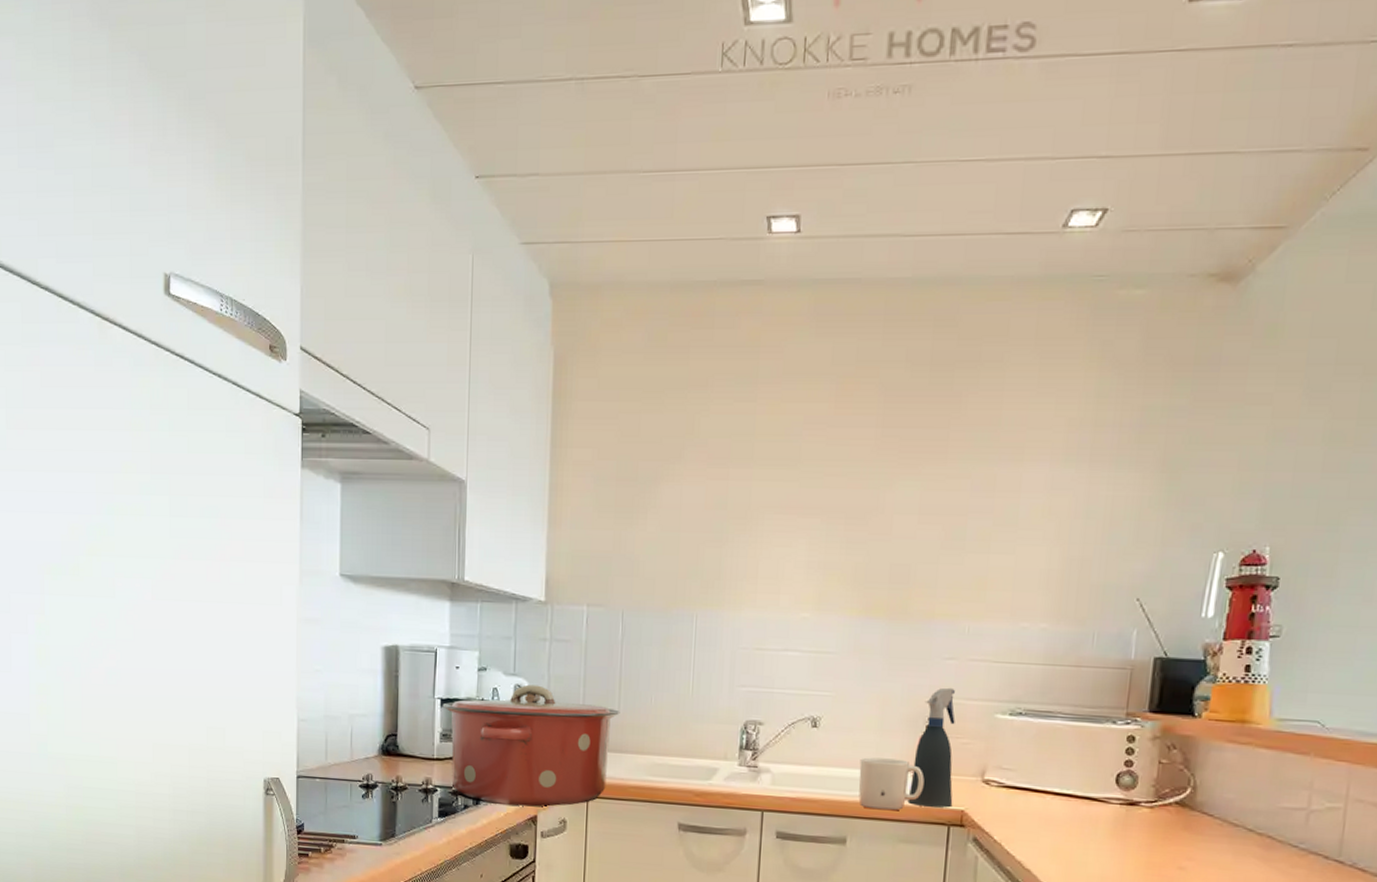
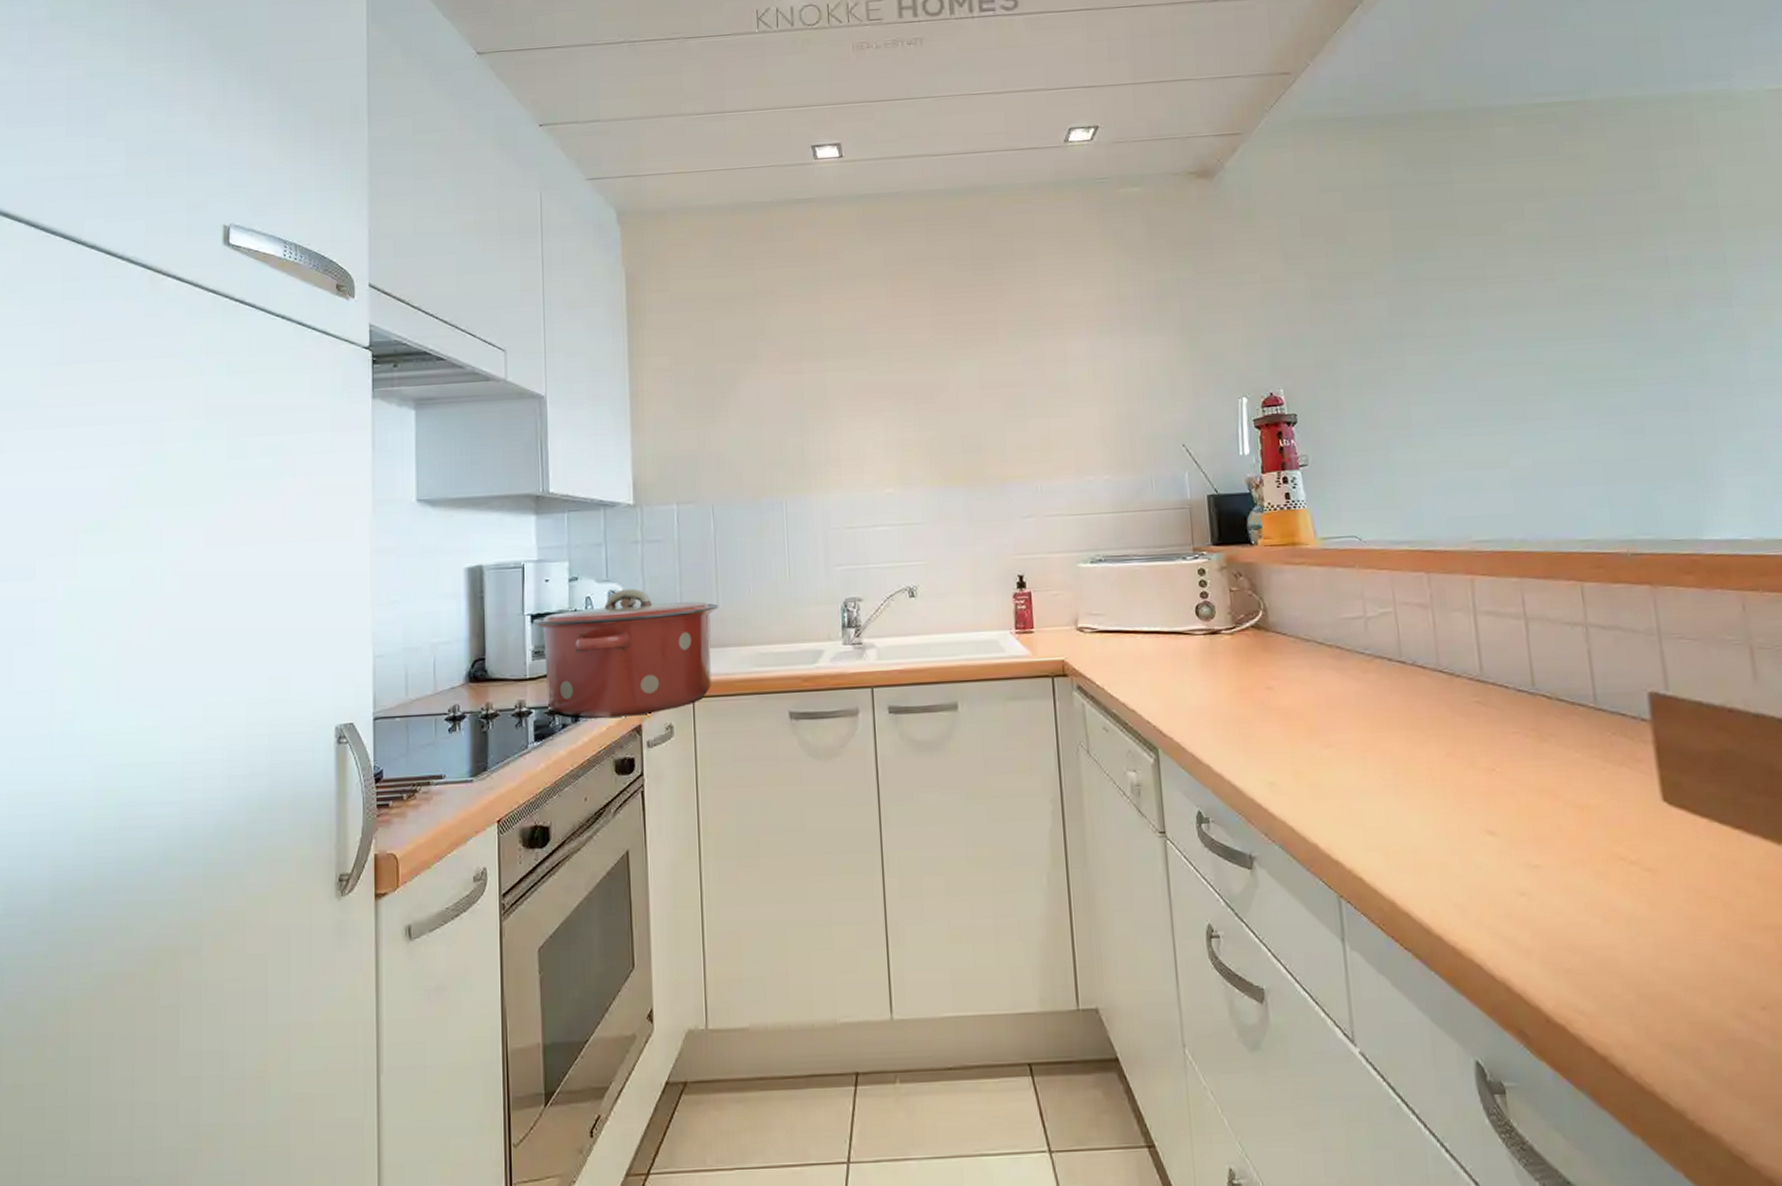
mug: present [858,757,925,811] -> none [960,618,1024,671]
spray bottle: present [907,687,955,808] -> none [1010,543,1053,662]

